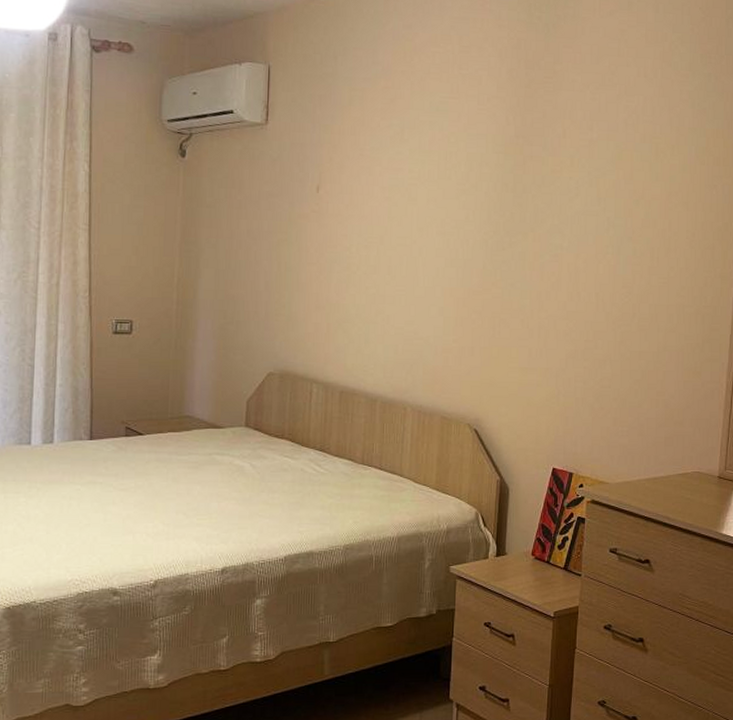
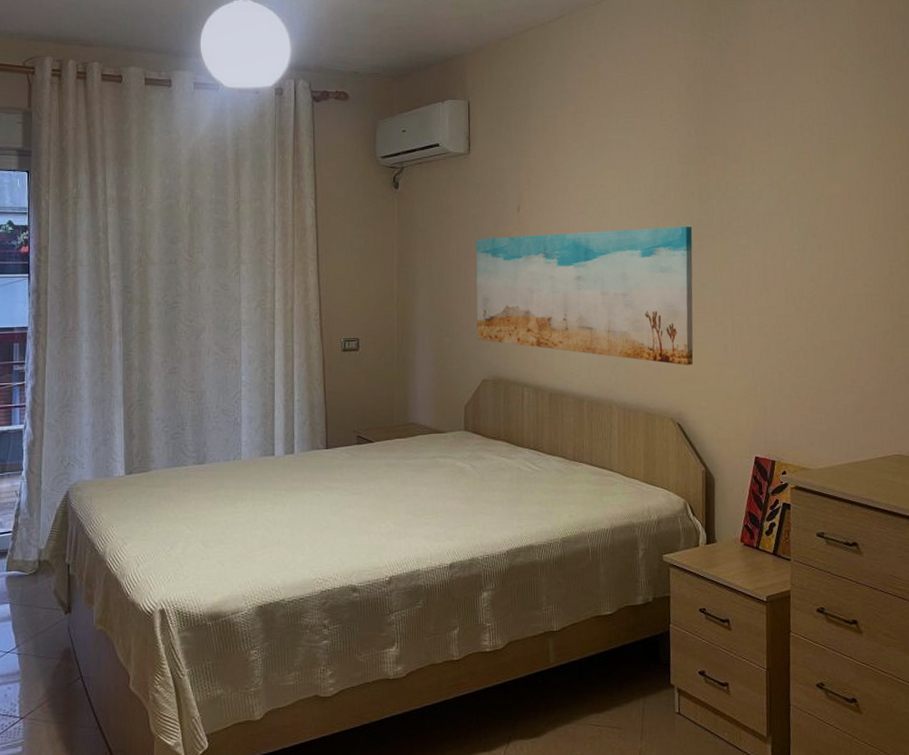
wall art: none [264,218,504,369] -> present [476,226,694,365]

